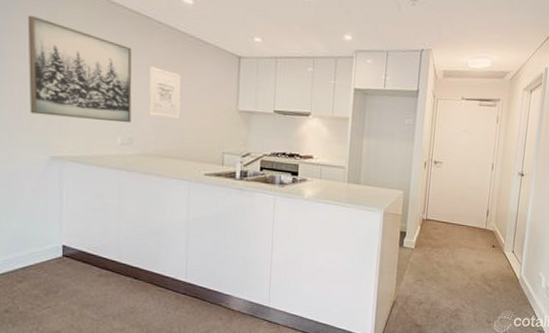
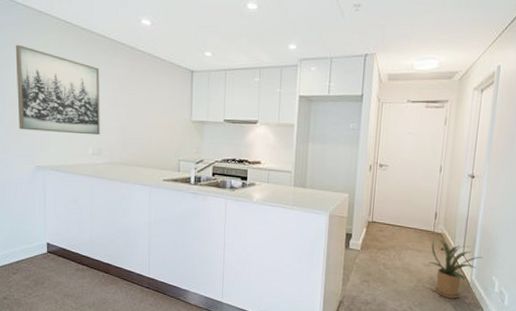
wall art: present [148,66,181,119] -> none [114,83,142,131]
house plant: none [480,234,531,296] -> present [428,237,483,299]

